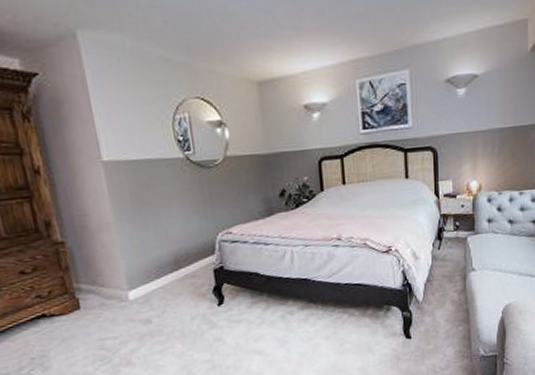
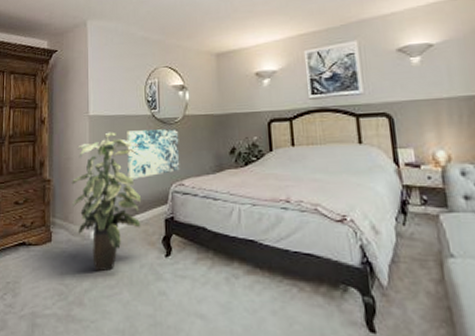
indoor plant: none [93,180,188,331] -> present [71,132,142,272]
wall art: none [156,172,226,232] -> present [127,129,180,179]

